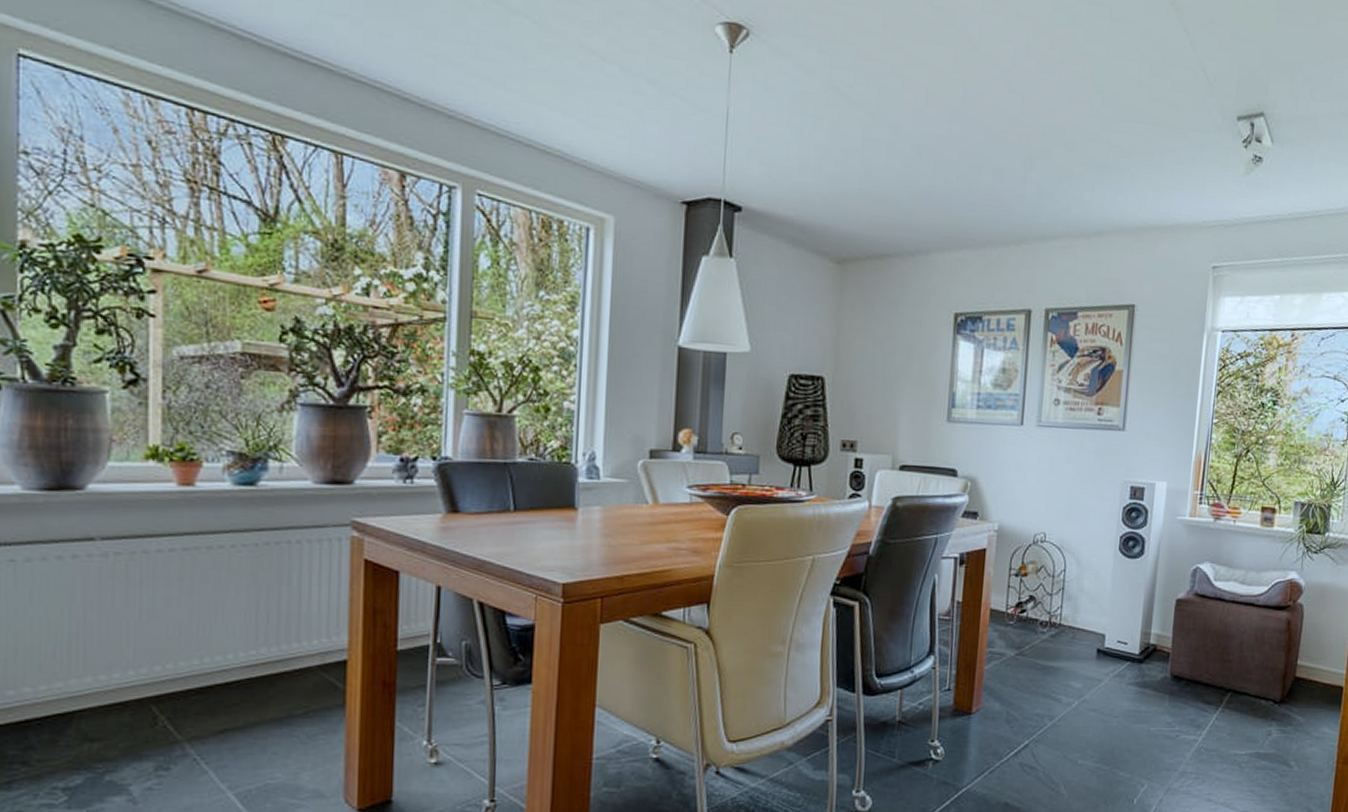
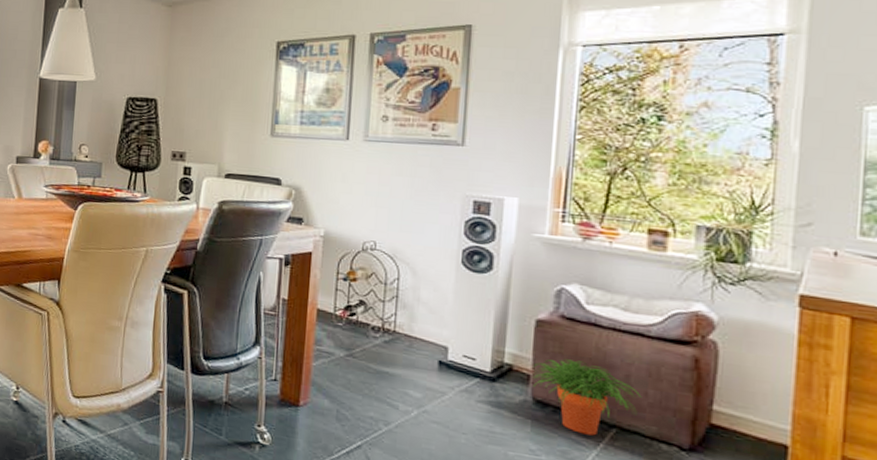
potted plant: none [1171,634,1250,701] -> present [532,359,642,436]

